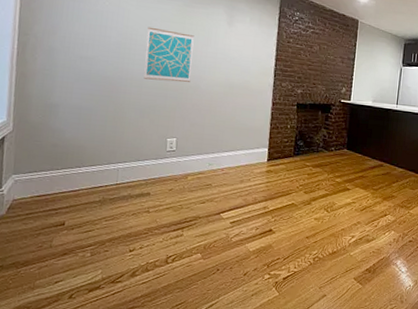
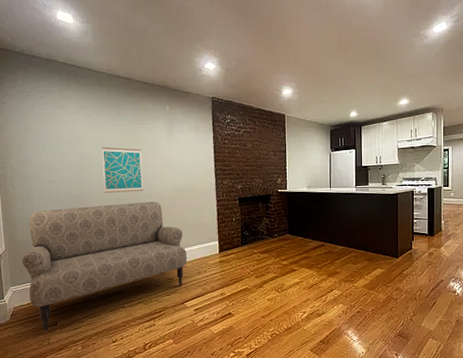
sofa: none [31,89,231,232] -> present [22,201,188,332]

